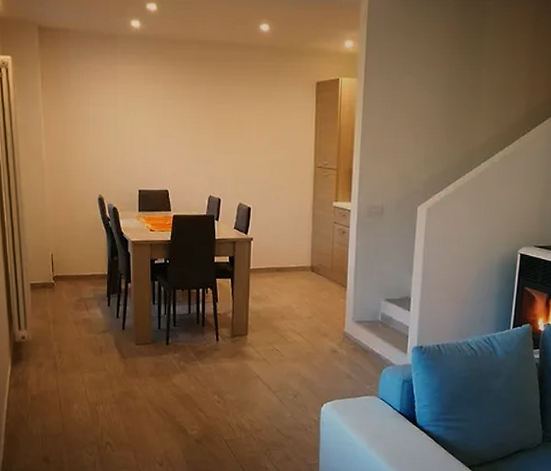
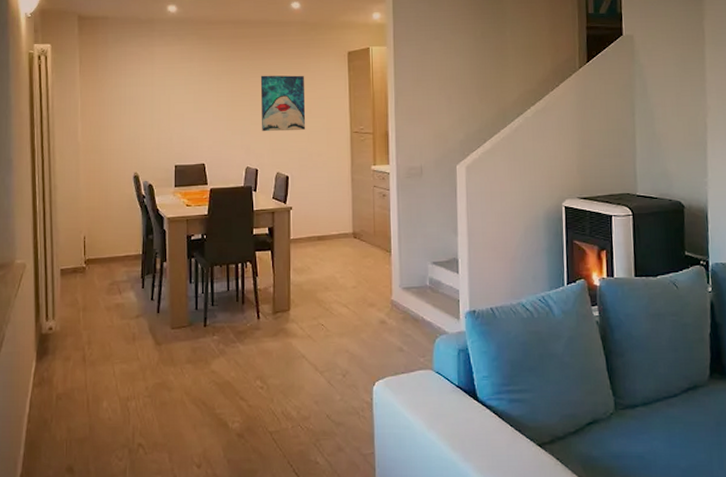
wall art: none [225,102,271,163] -> present [260,75,306,132]

